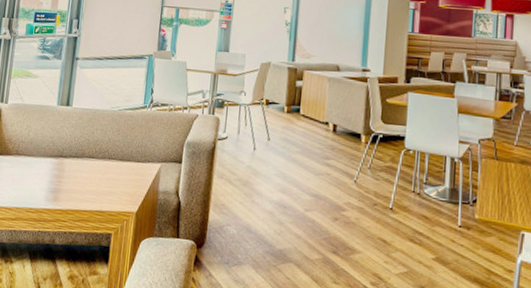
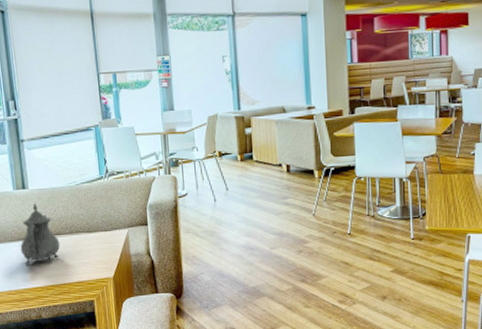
teapot: none [50,121,91,186] -> present [20,202,61,264]

